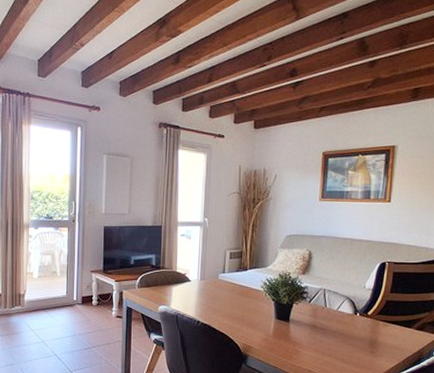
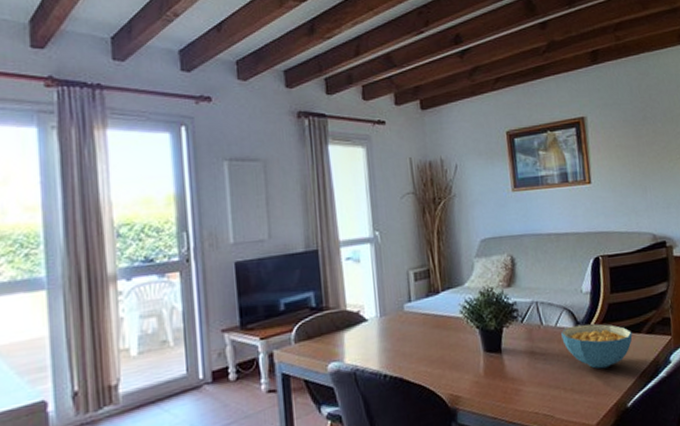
cereal bowl: none [341,312,403,350] -> present [561,323,633,369]

